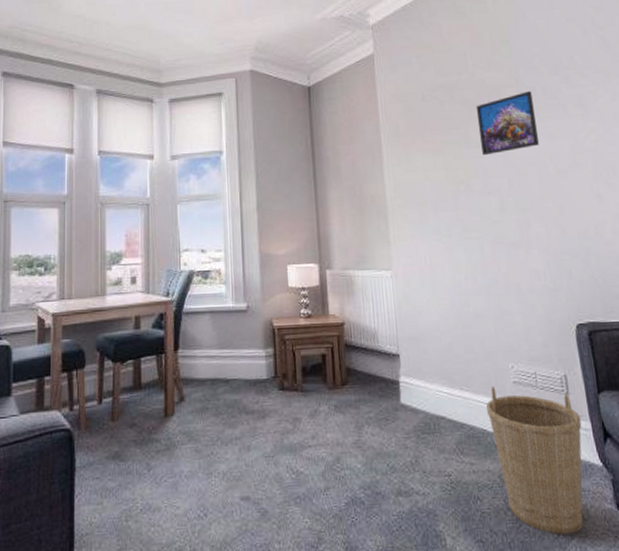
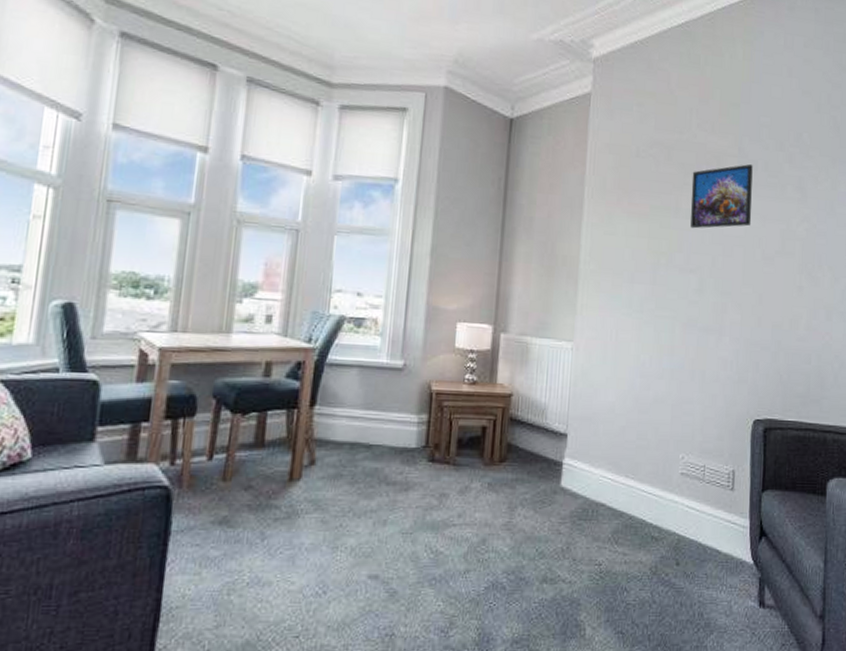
basket: present [486,387,584,534] -> none [649,476,741,629]

